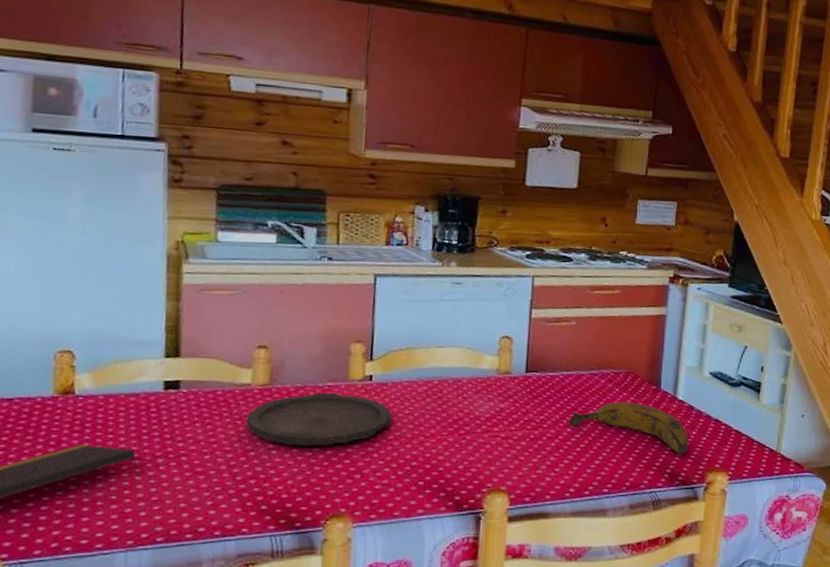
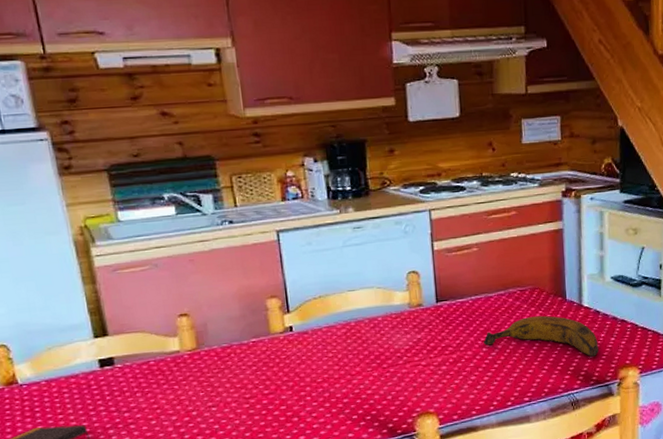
plate: present [246,393,392,447] -> none [182,347,318,401]

